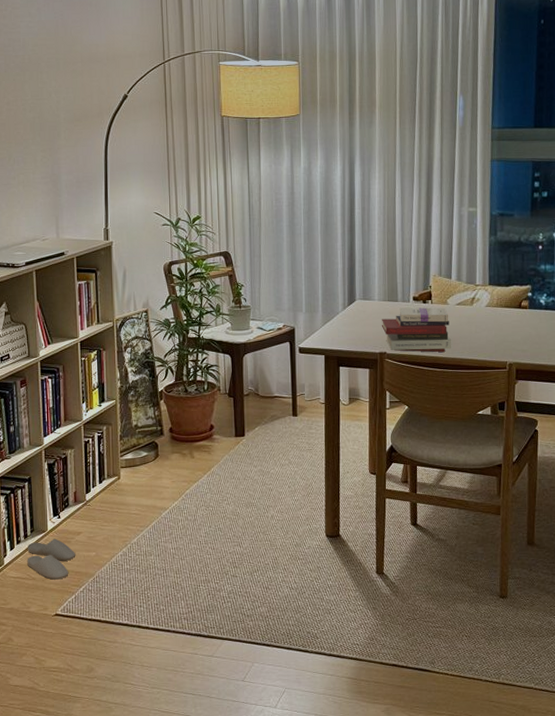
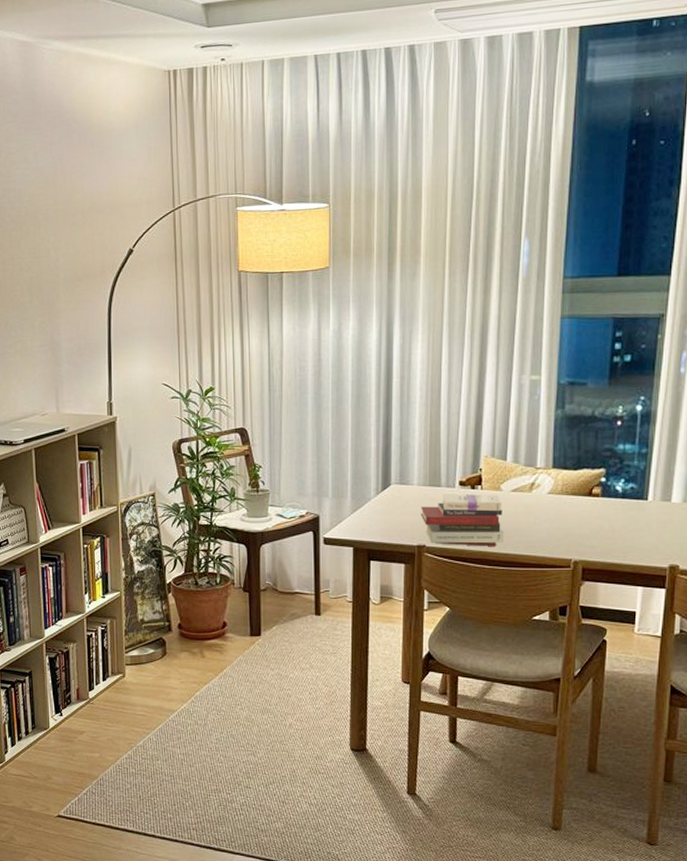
slippers: present [27,538,76,580] -> none [28,737,79,780]

